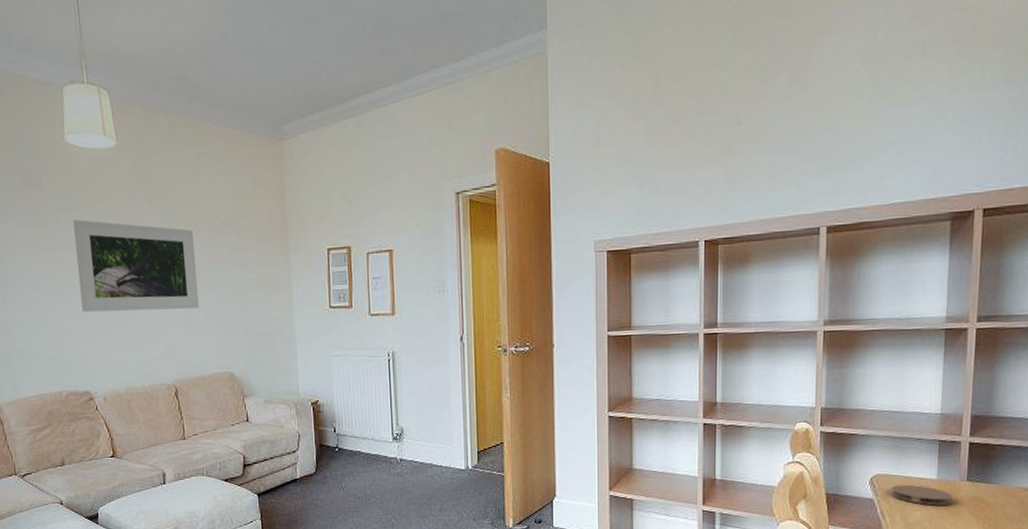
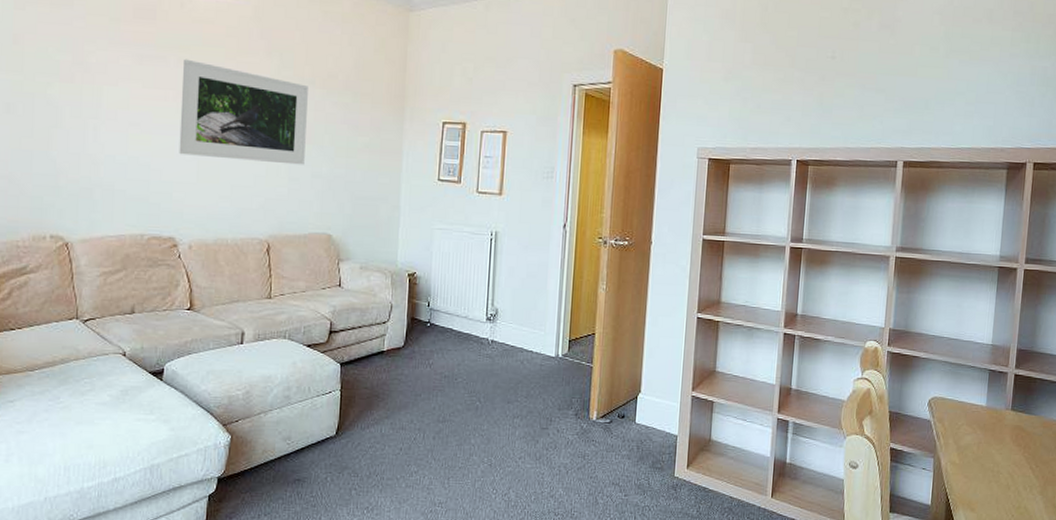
coaster: present [891,484,953,506] -> none [946,408,999,432]

